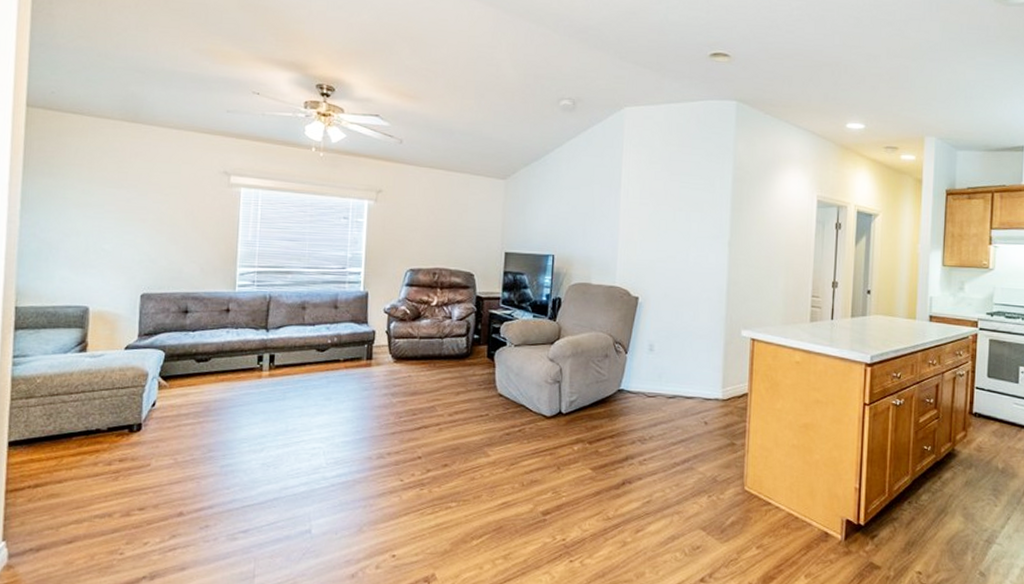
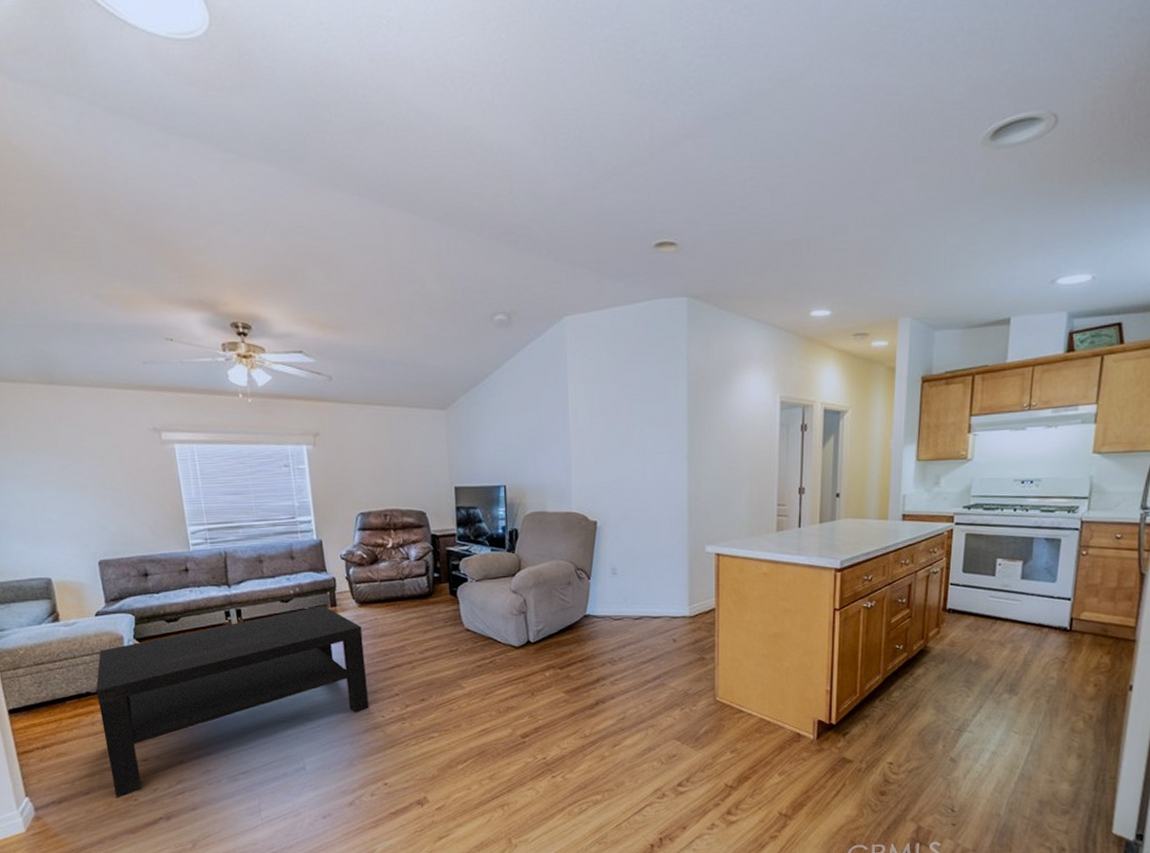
coffee table: none [100,358,394,550] -> present [95,606,369,798]

